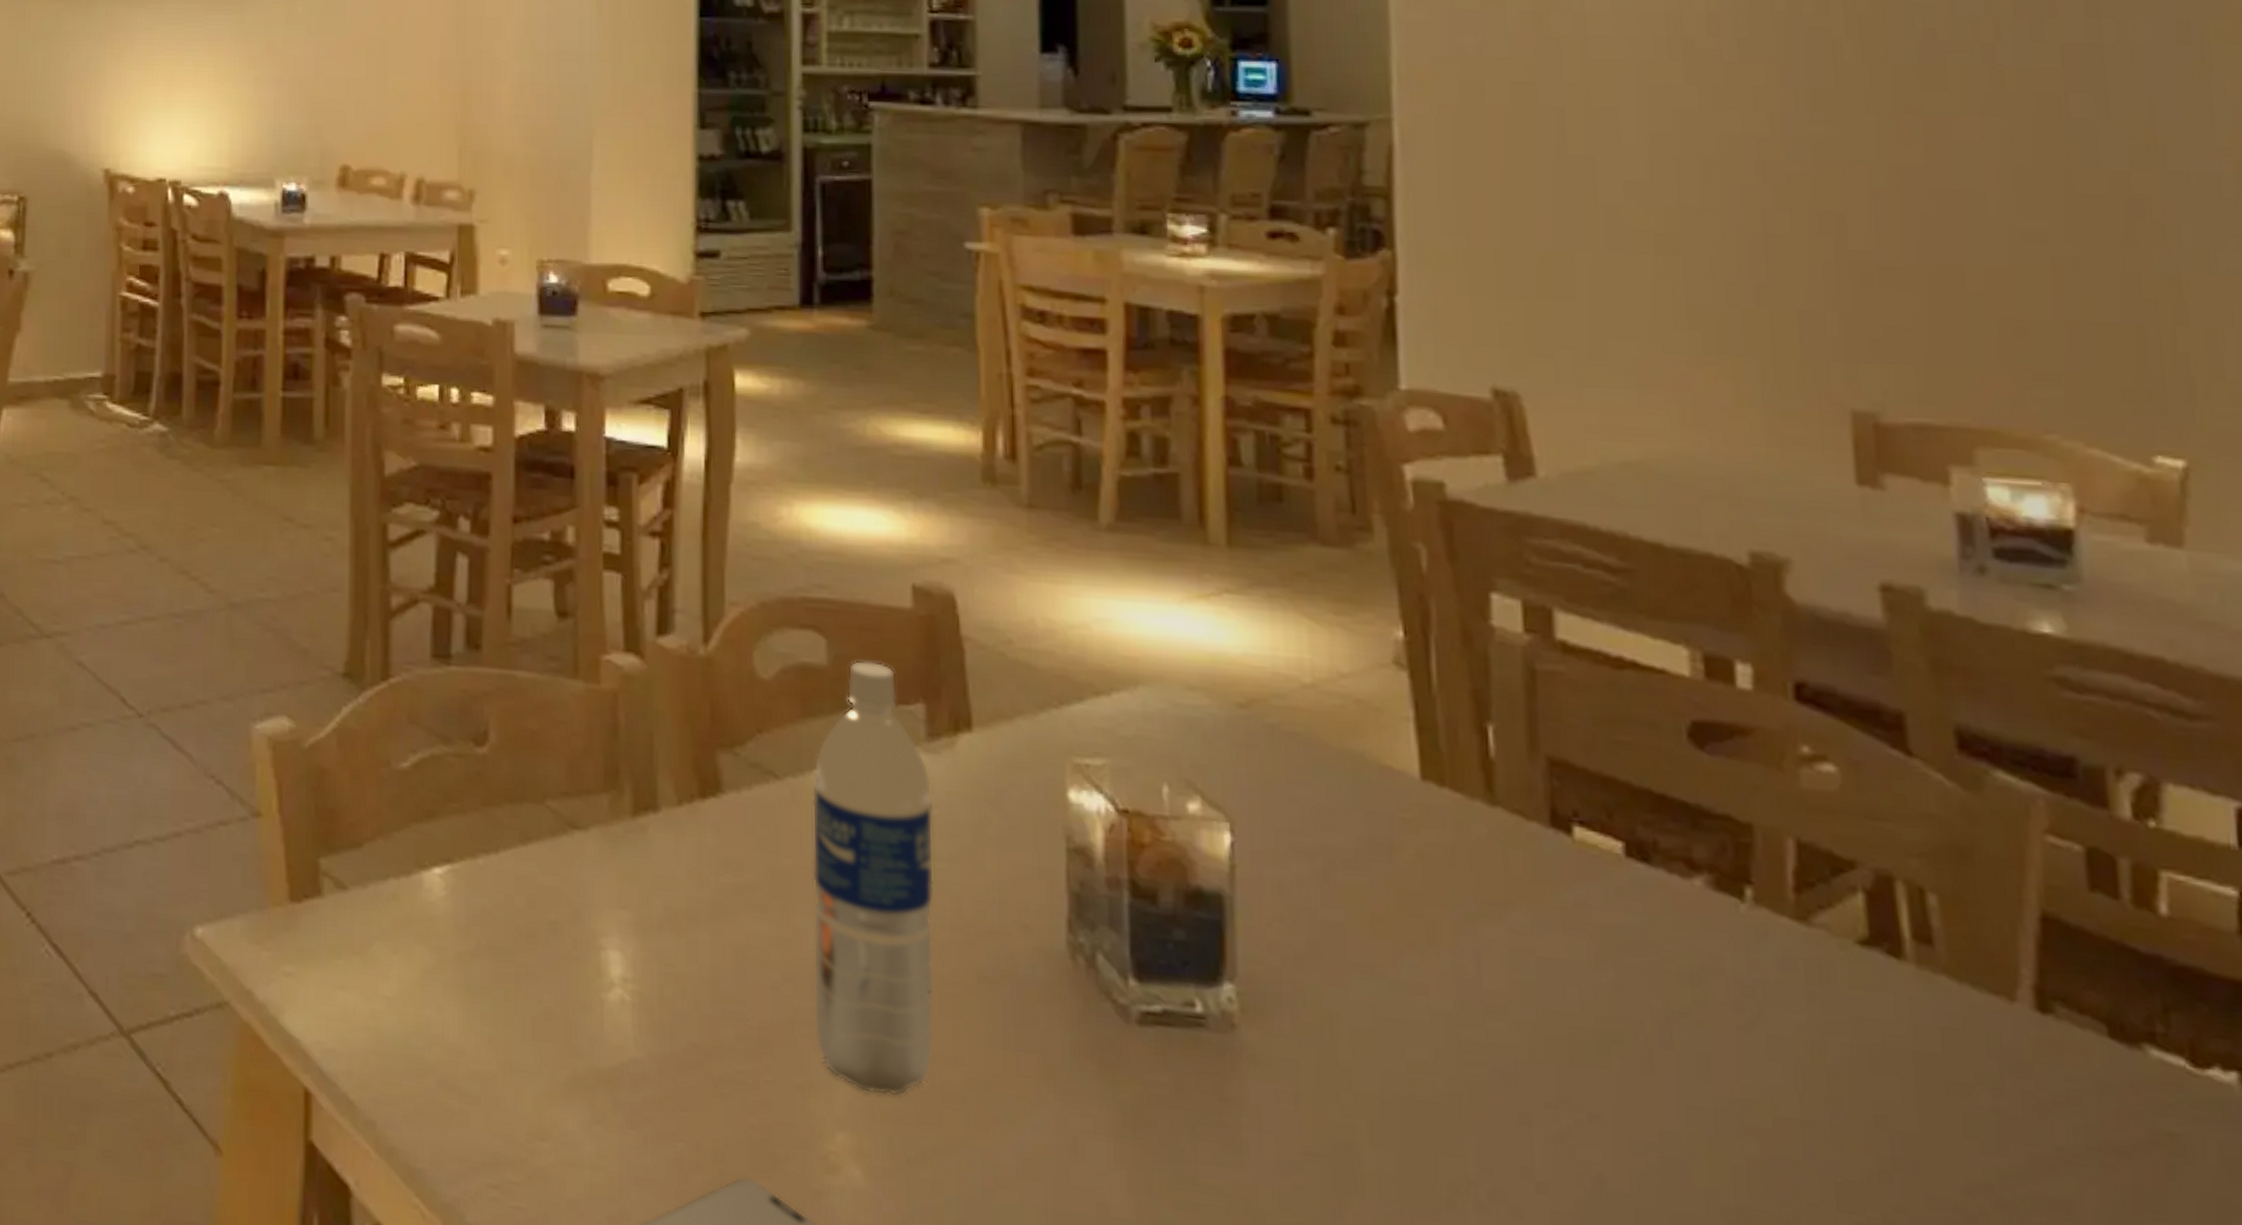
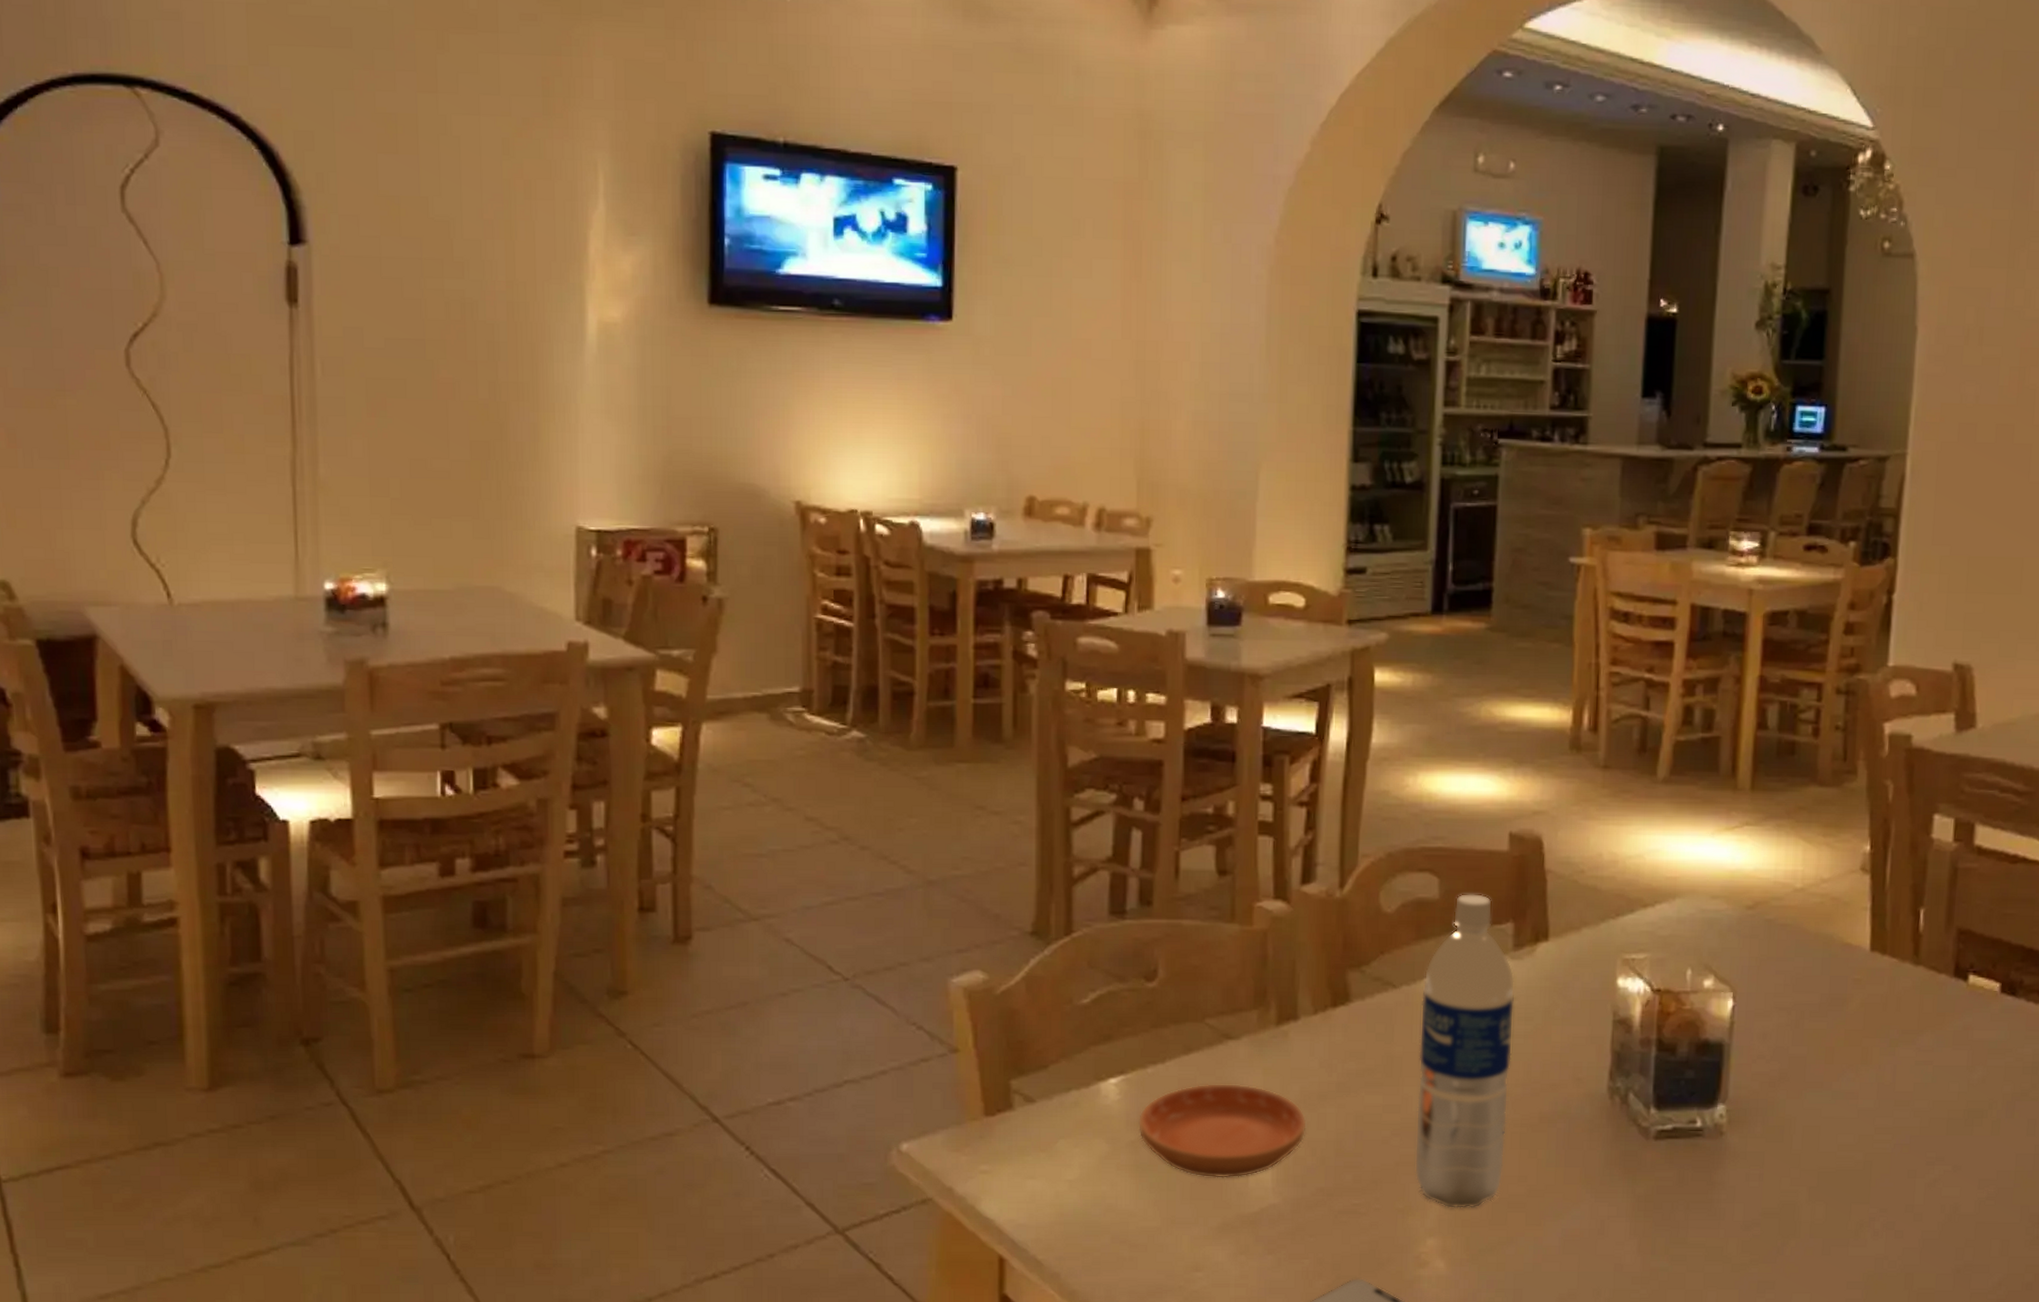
saucer: none [467,885,674,1017] -> present [1137,1083,1307,1178]

